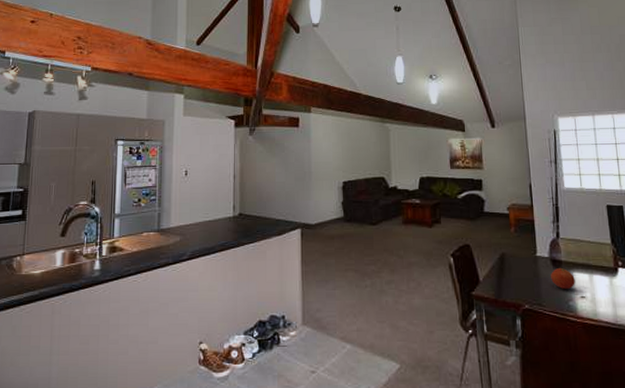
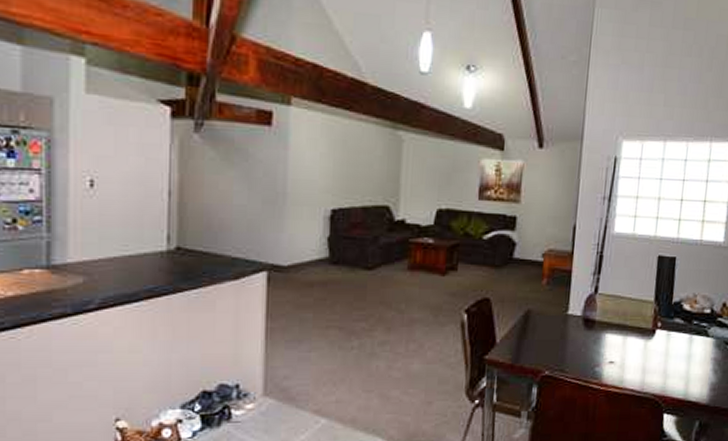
fruit: present [551,267,575,289] -> none [579,328,607,353]

